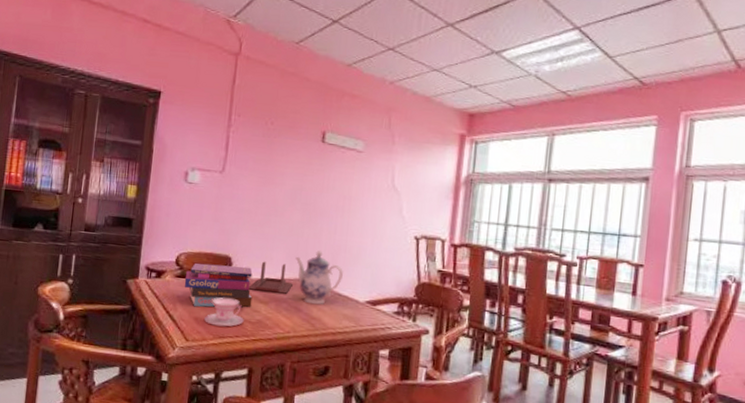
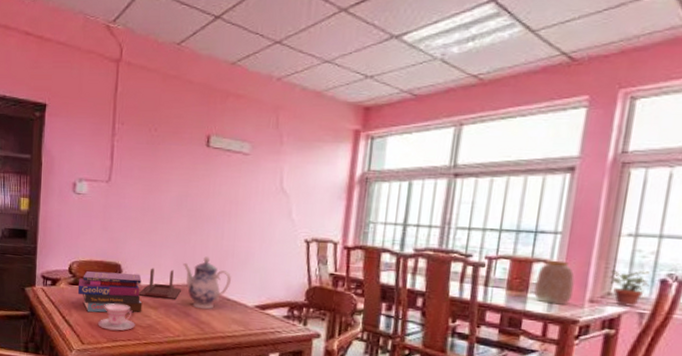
vase: none [620,261,653,303] -> present [534,259,575,305]
potted plant: none [680,271,713,306] -> present [608,270,650,307]

